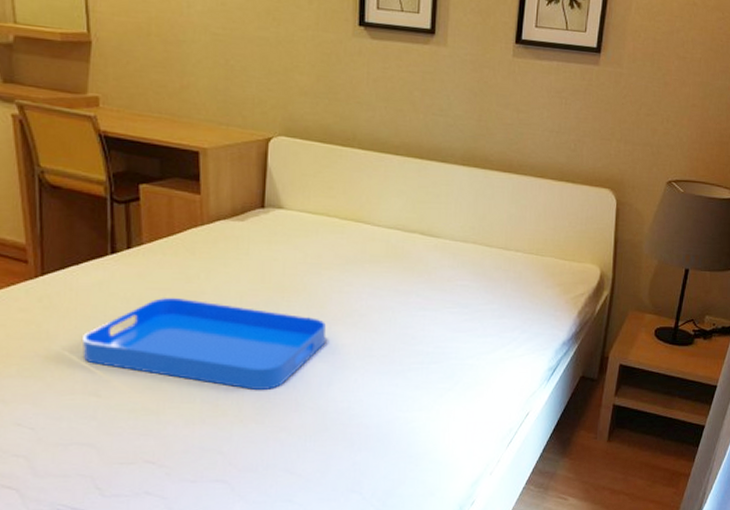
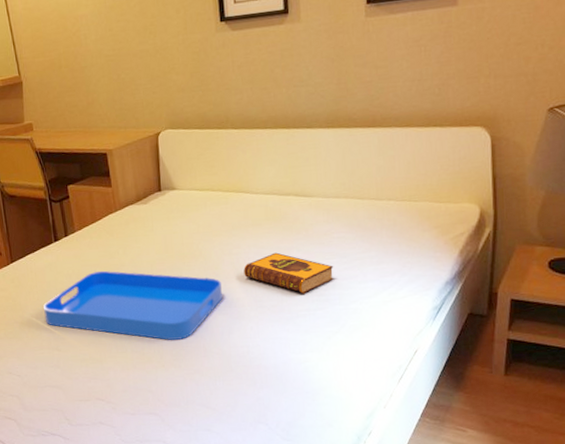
hardback book: none [354,295,454,345] -> present [244,252,334,294]

